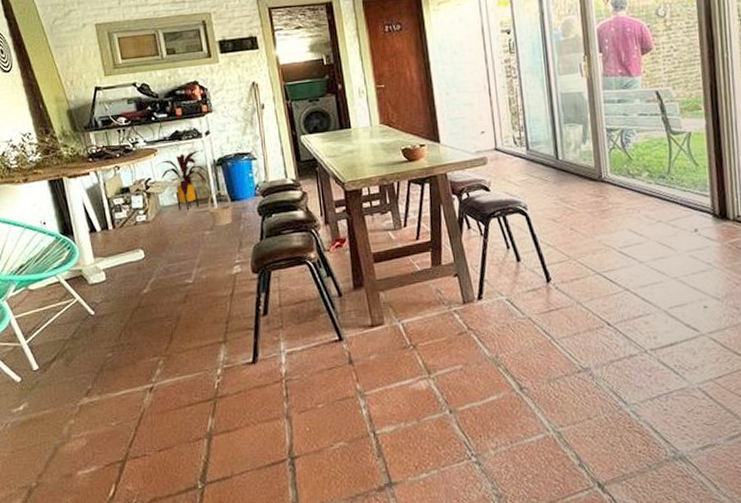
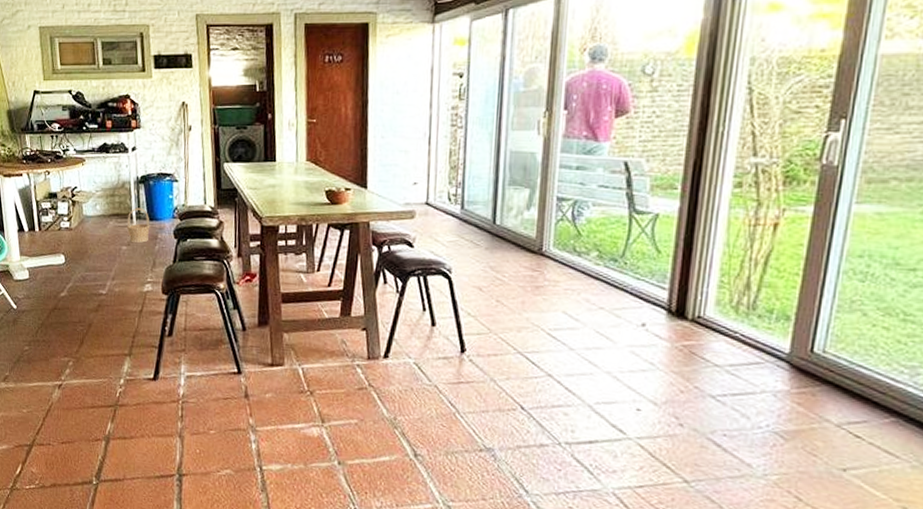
house plant: present [156,151,208,210] -> none [83,165,131,223]

